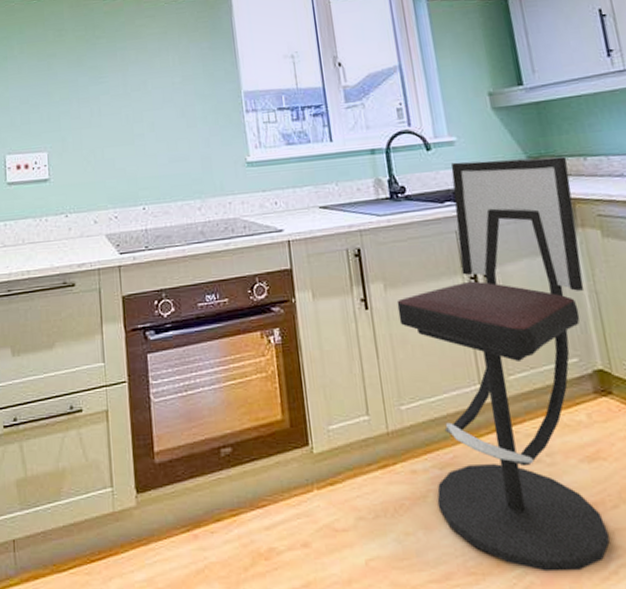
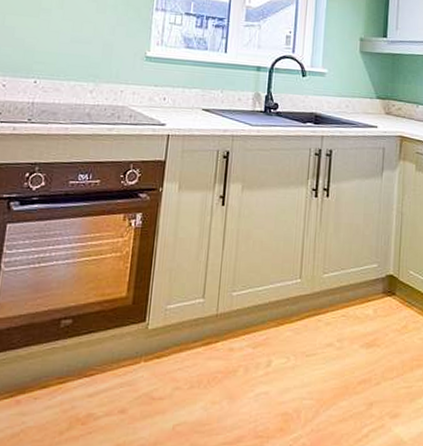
bar stool: present [397,156,610,572] -> none [244,90,405,435]

